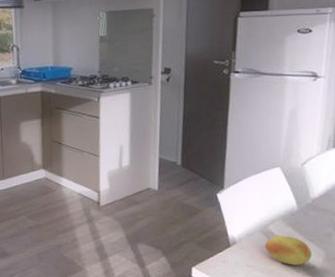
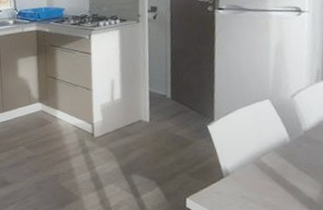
fruit: present [265,235,312,265] -> none [259,167,308,197]

